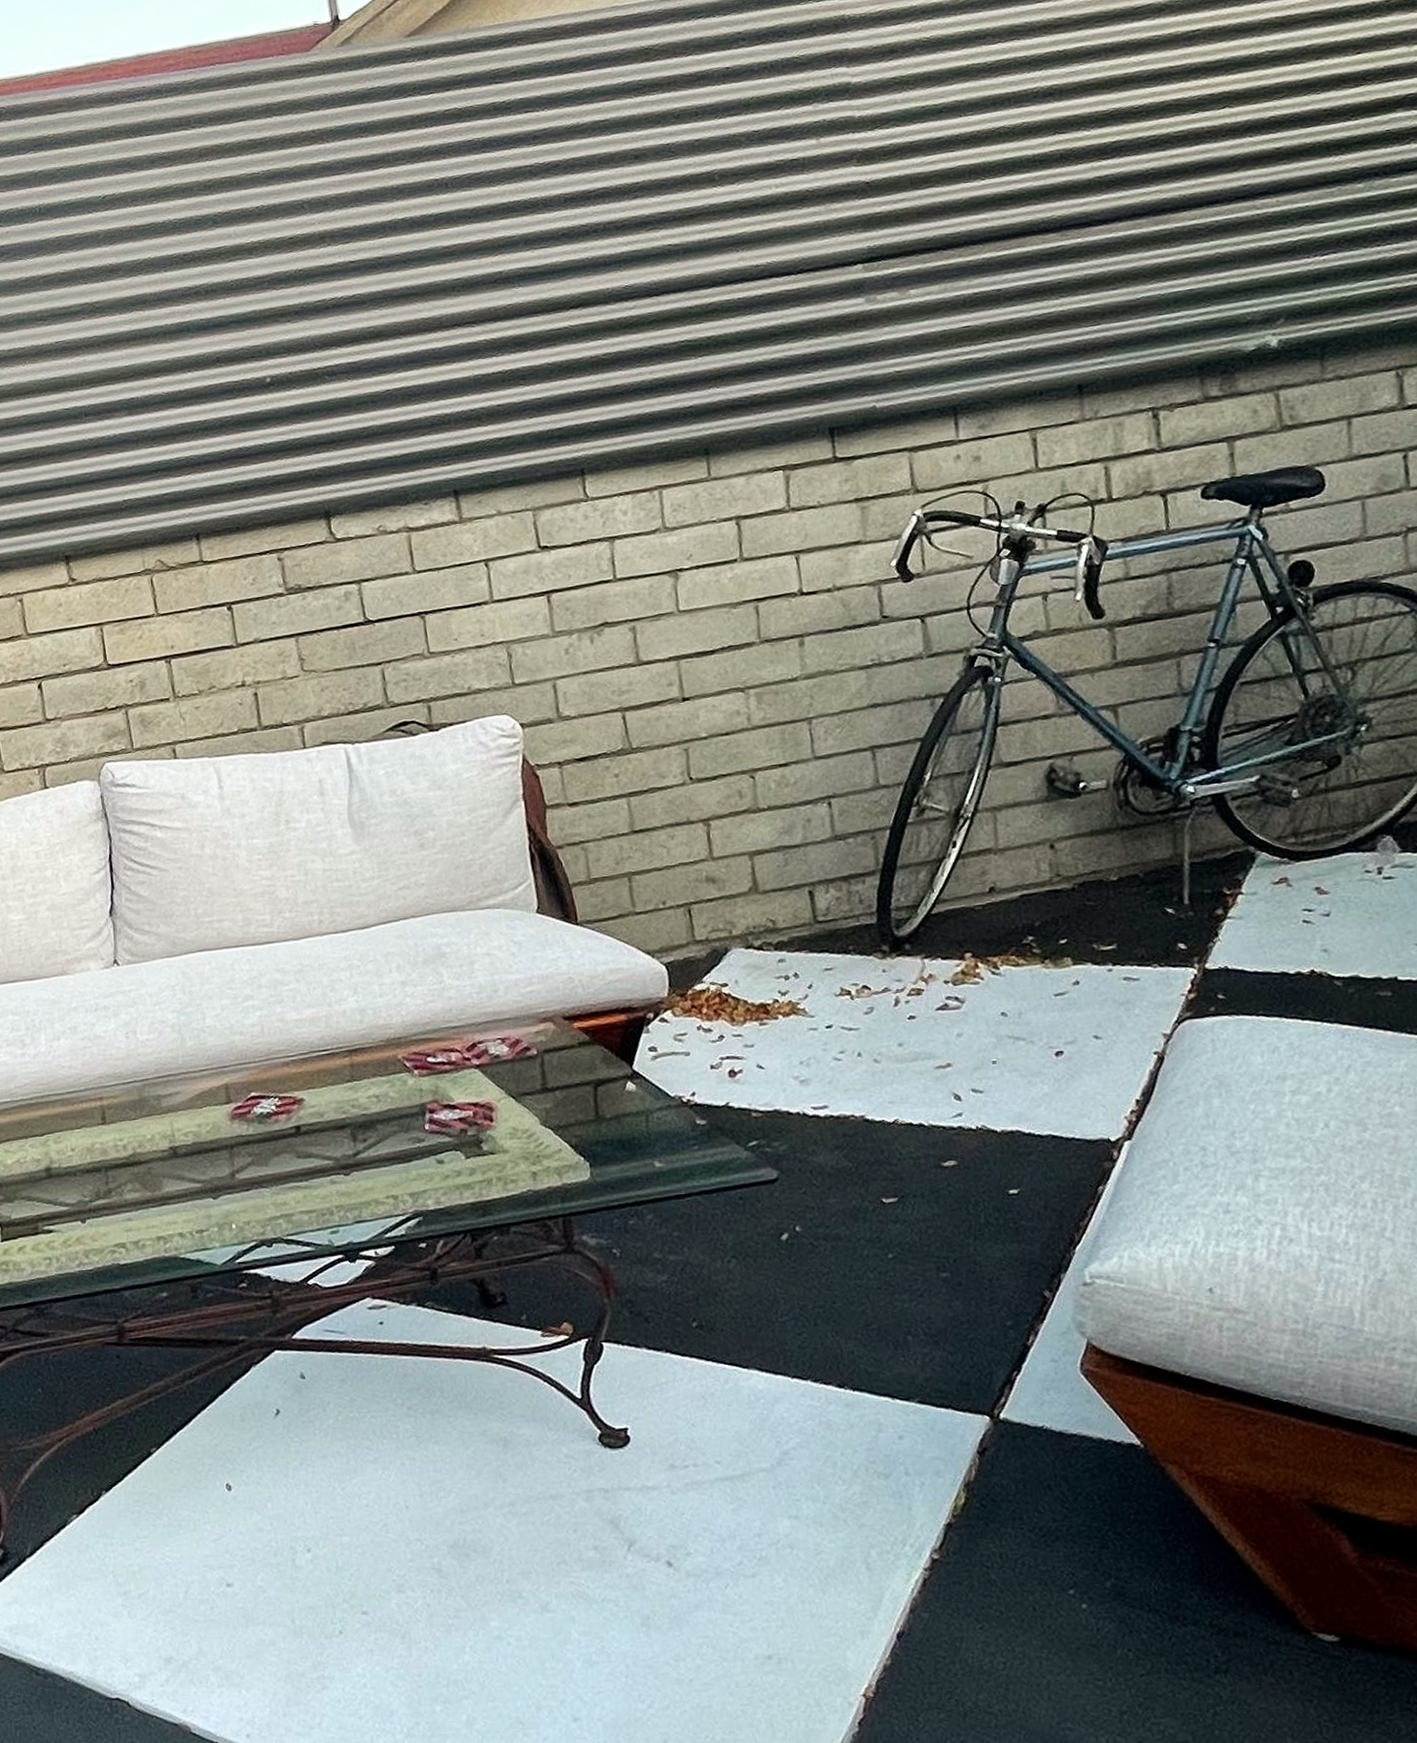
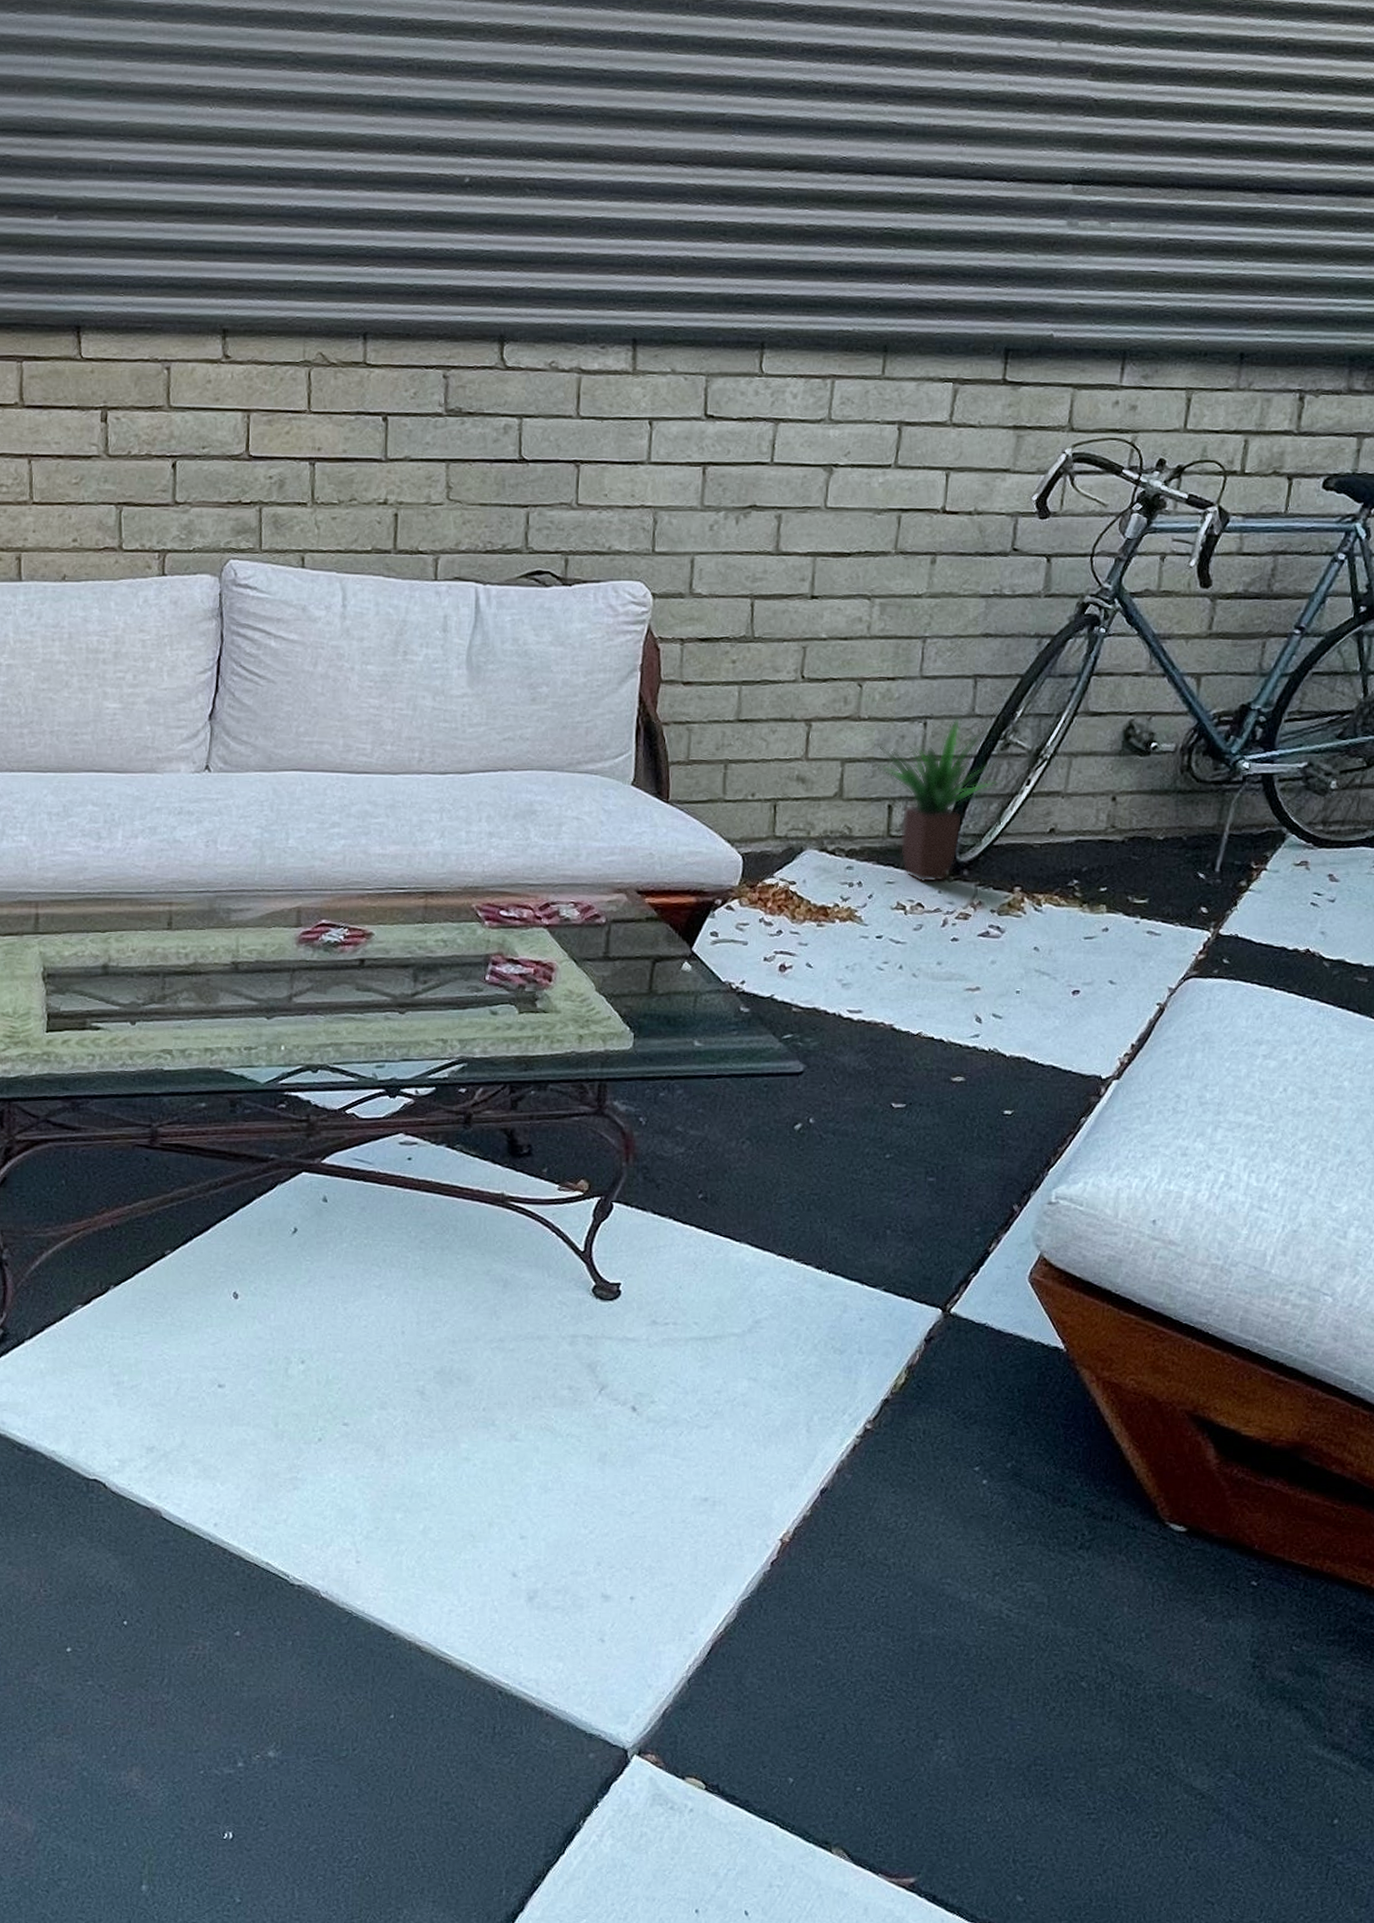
potted plant: none [785,791,927,965] -> present [875,717,1003,884]

